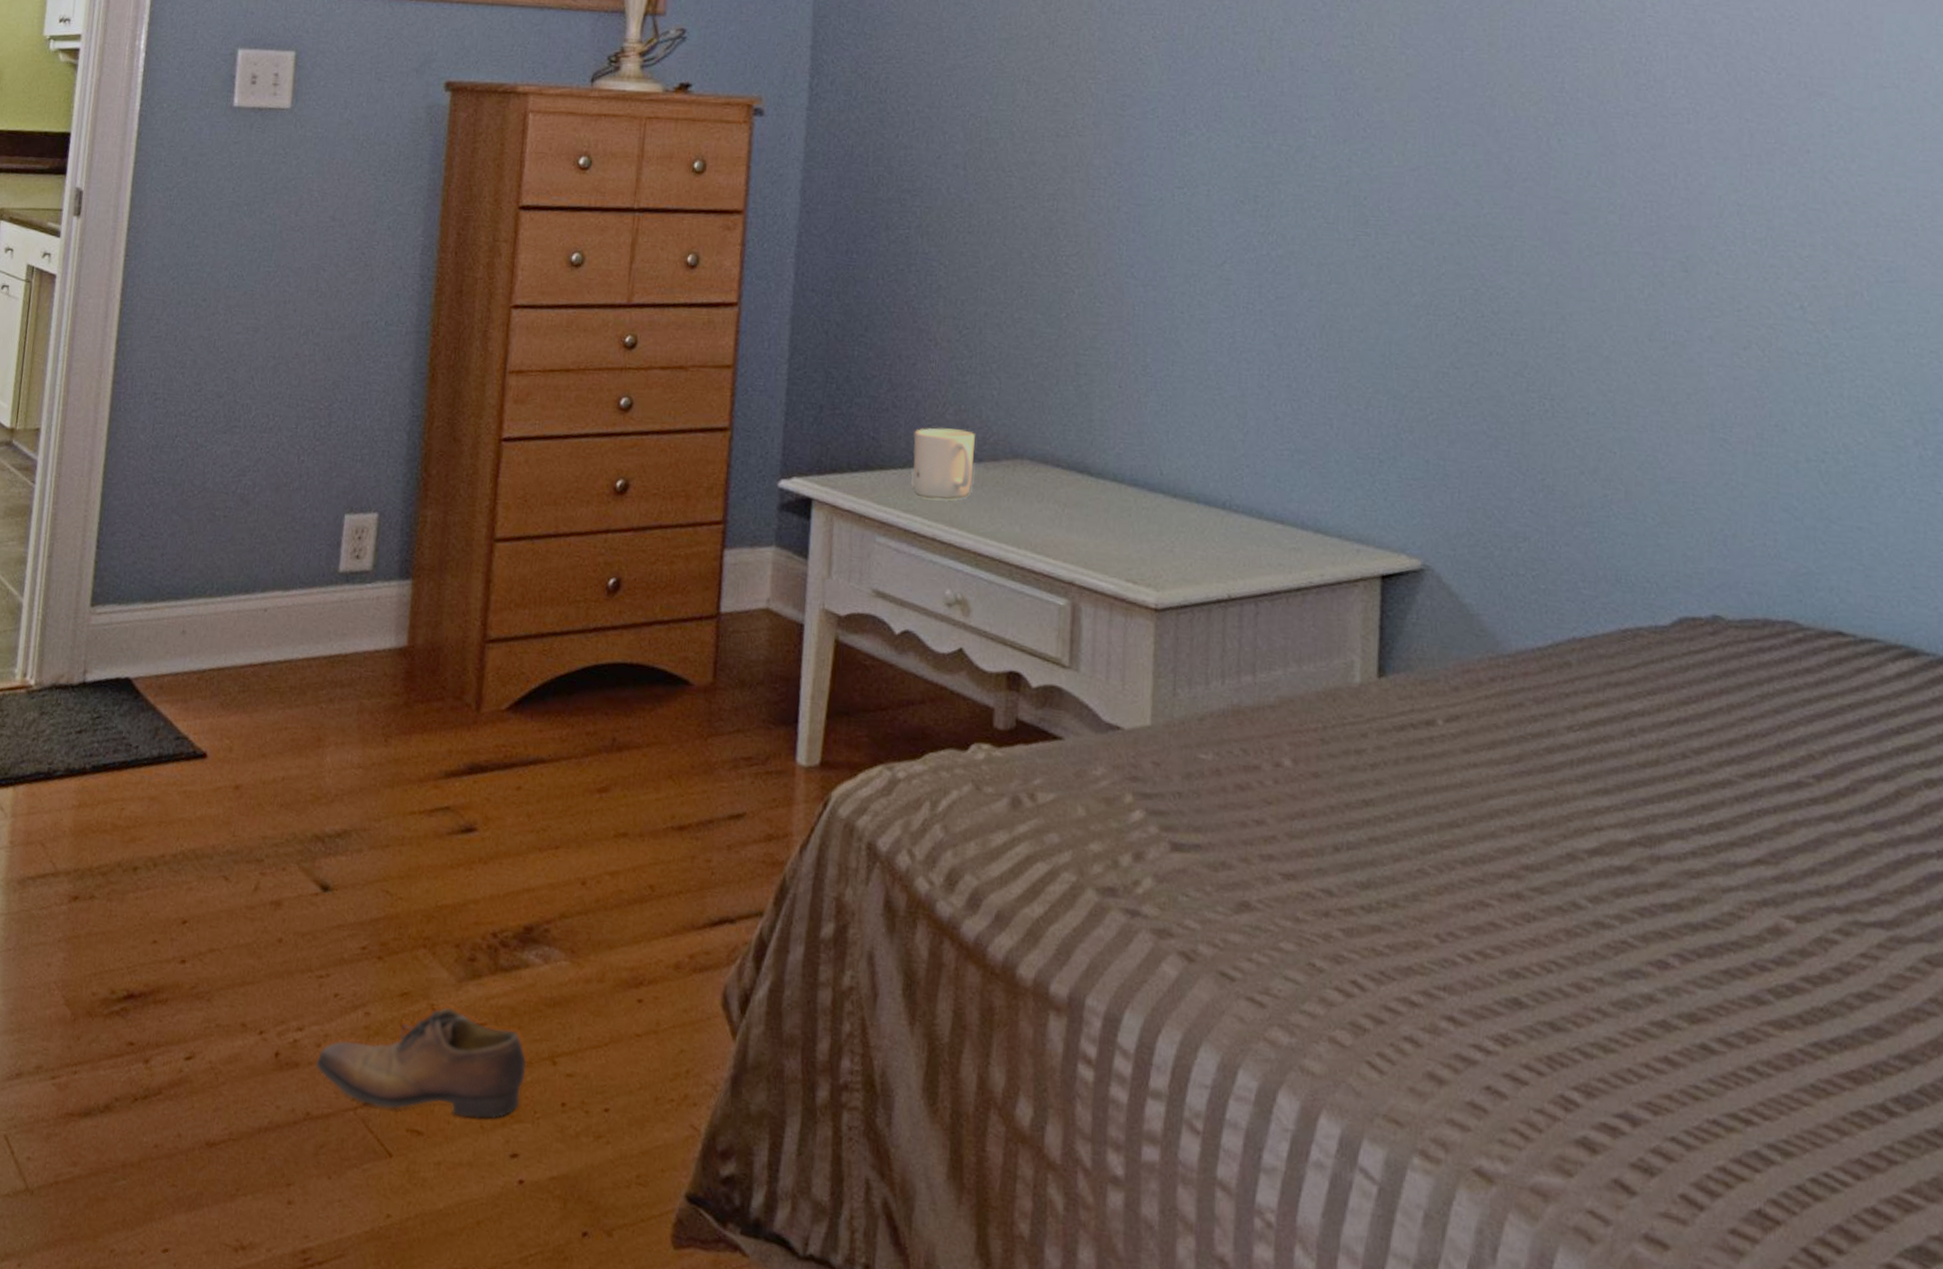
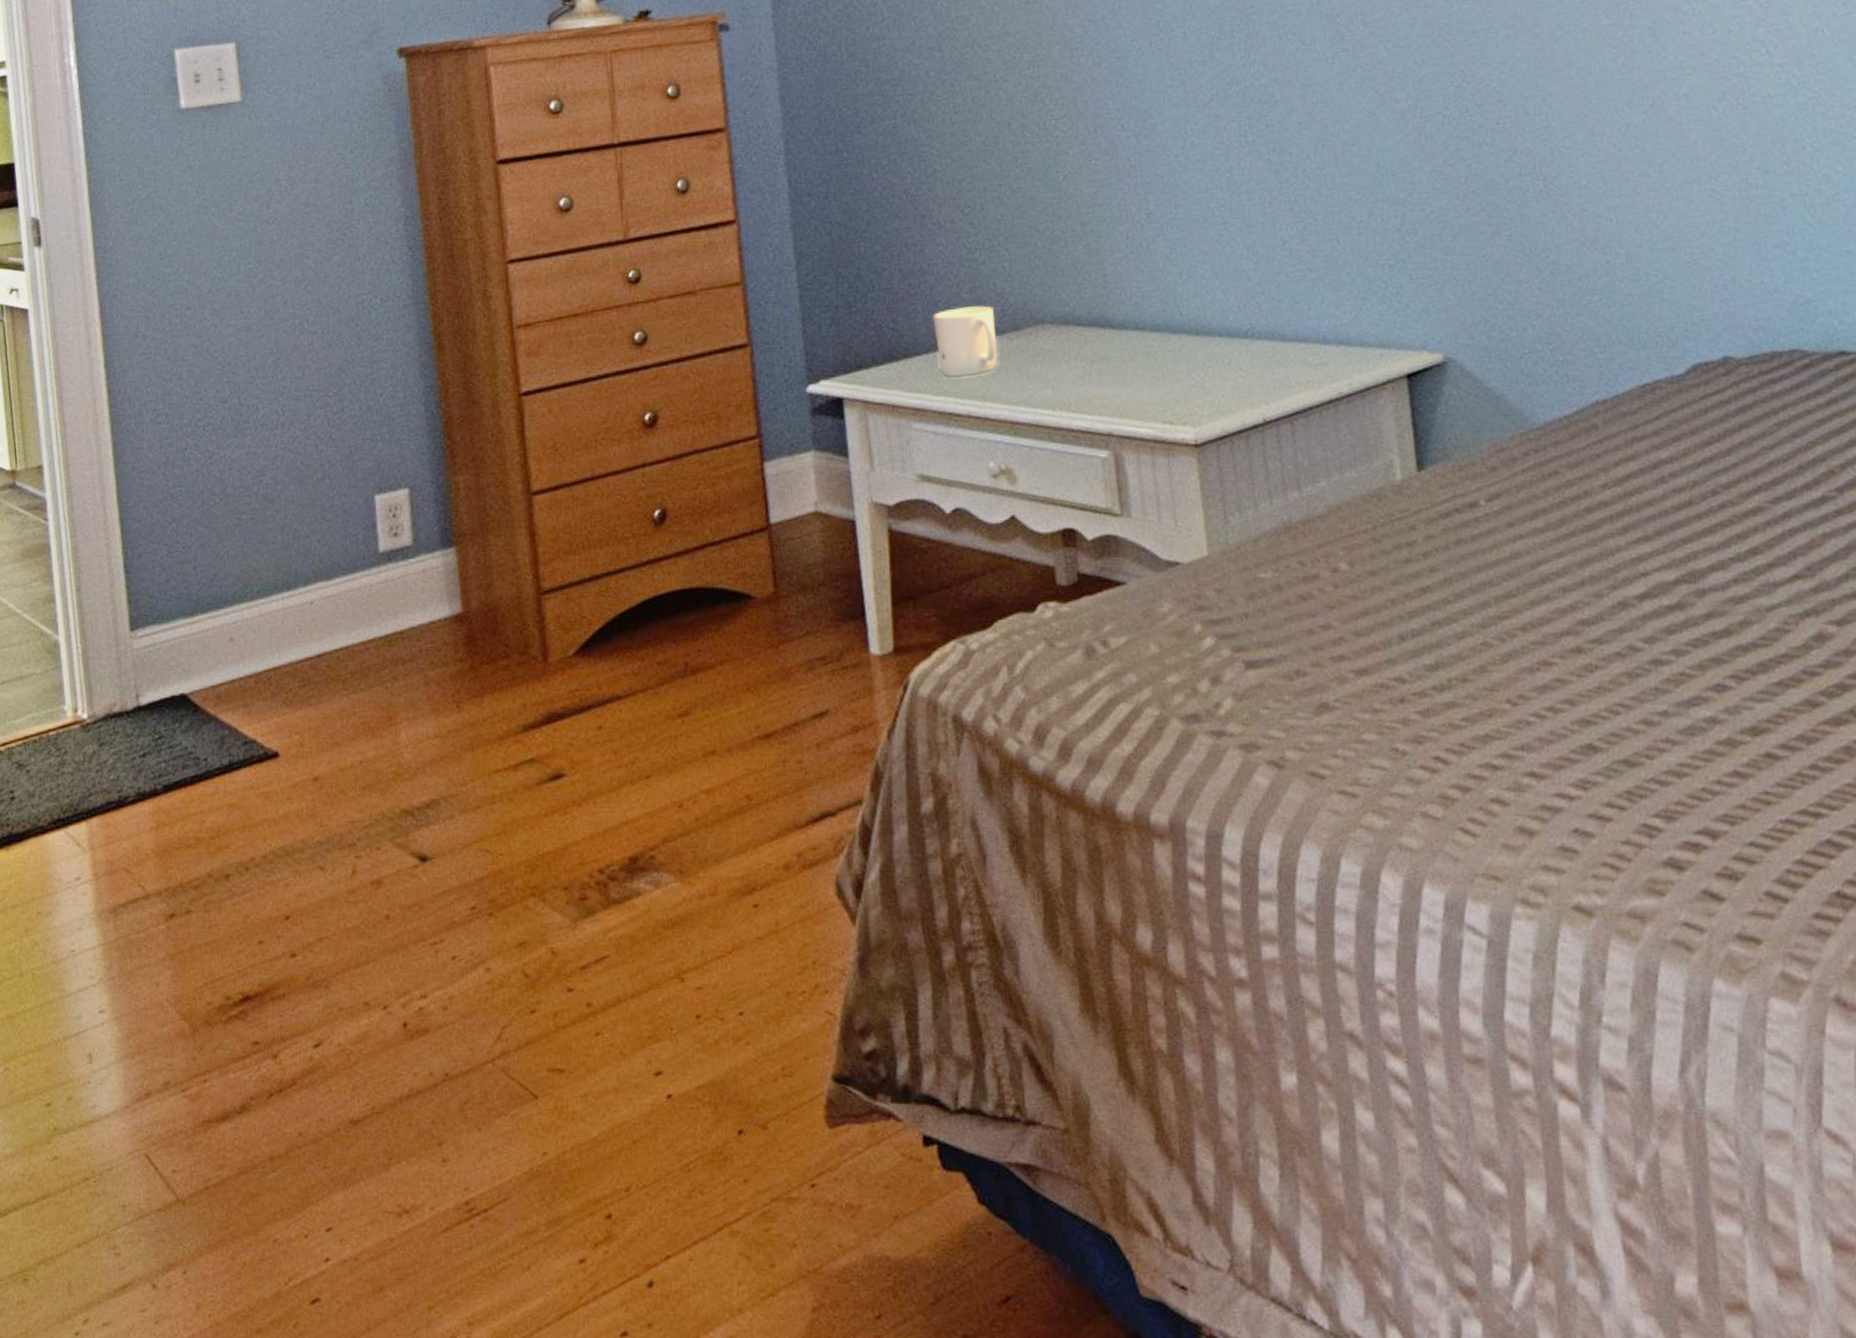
shoe: present [315,1007,527,1119] -> none [445,947,656,1054]

